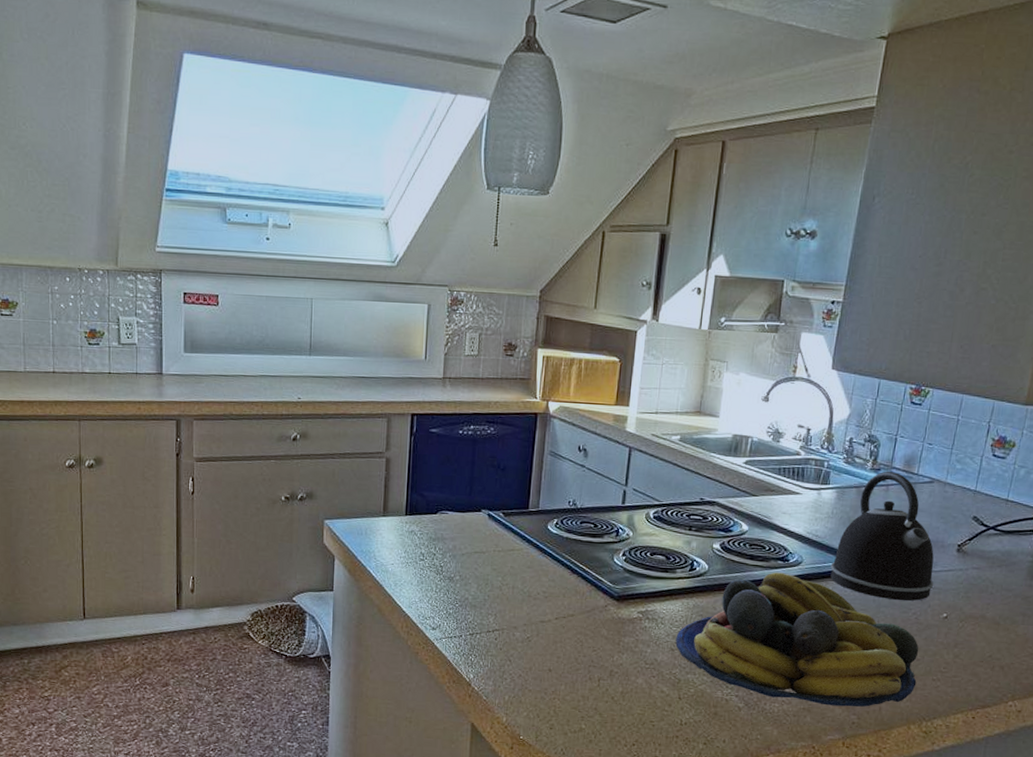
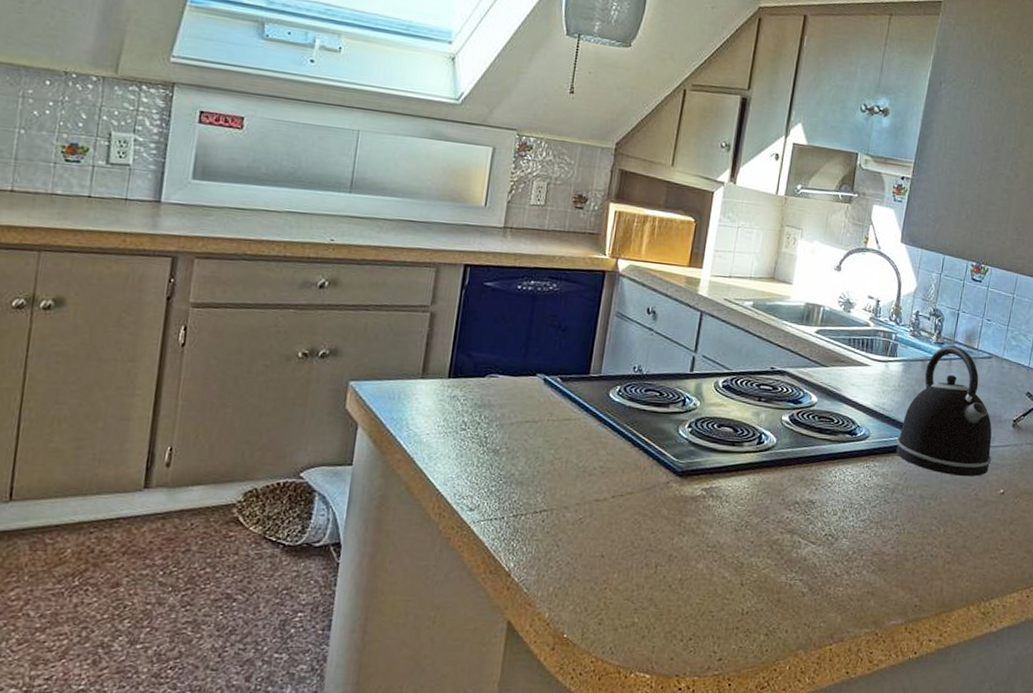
fruit bowl: present [675,572,919,707] -> none [740,446,978,589]

